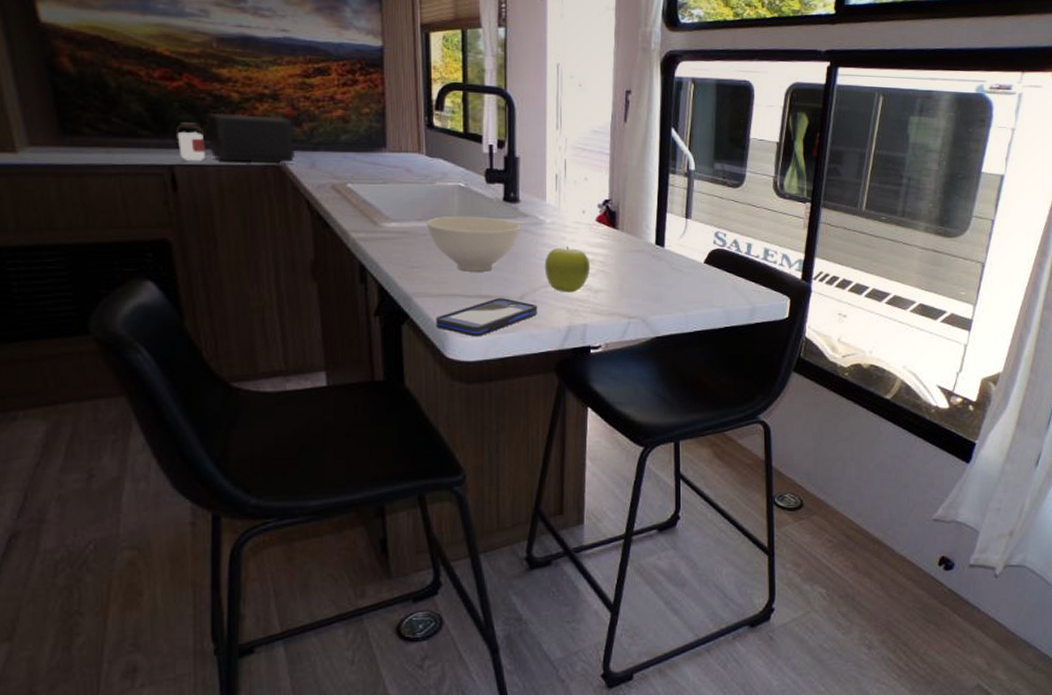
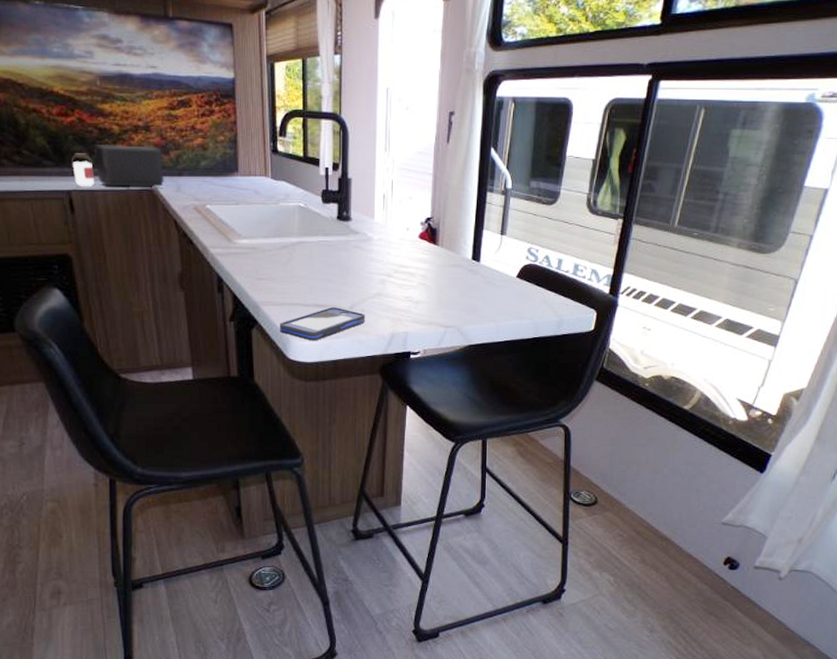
bowl: present [426,215,521,272] -> none [271,233,352,284]
fruit: present [544,246,590,293] -> none [372,261,412,304]

